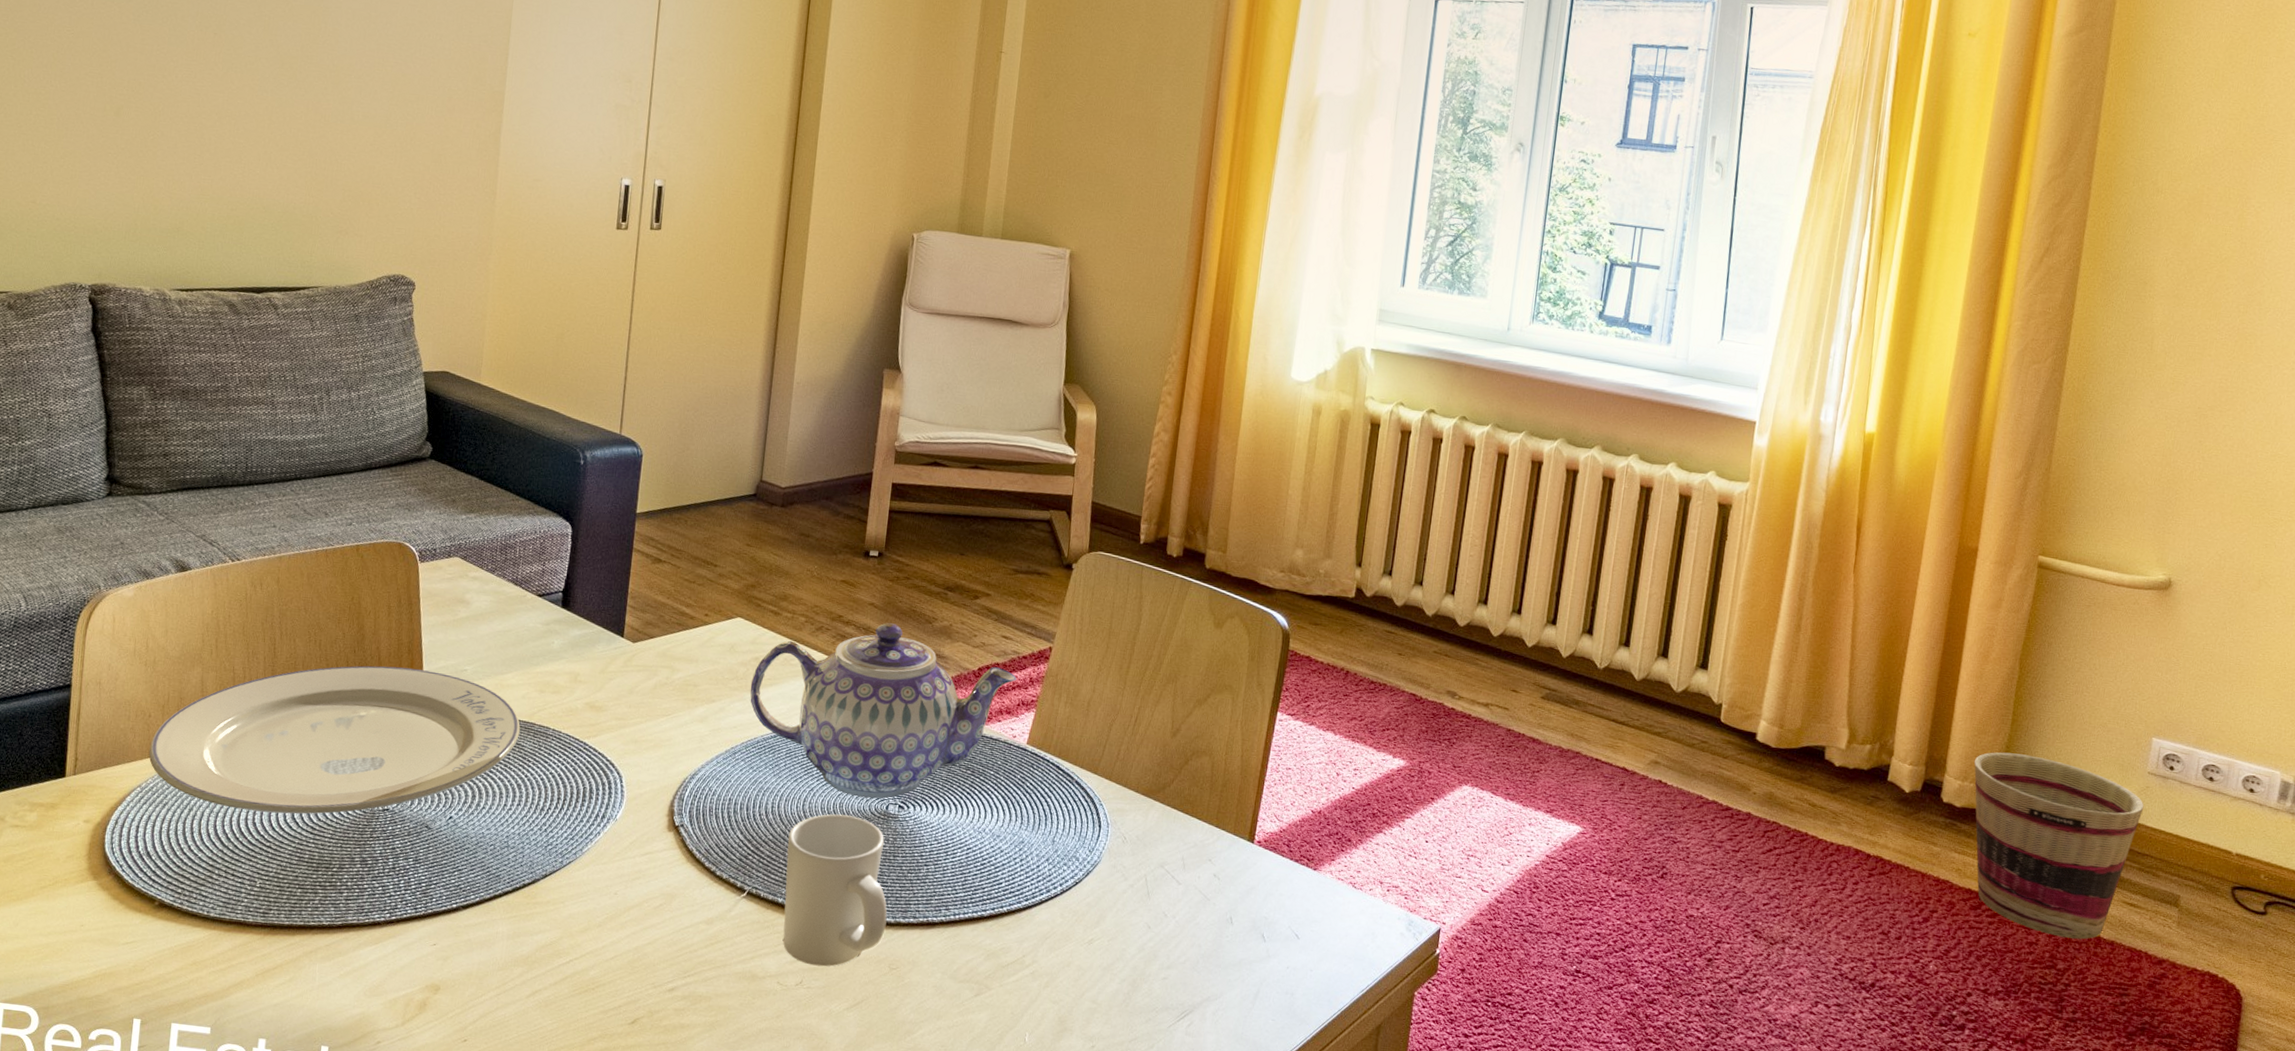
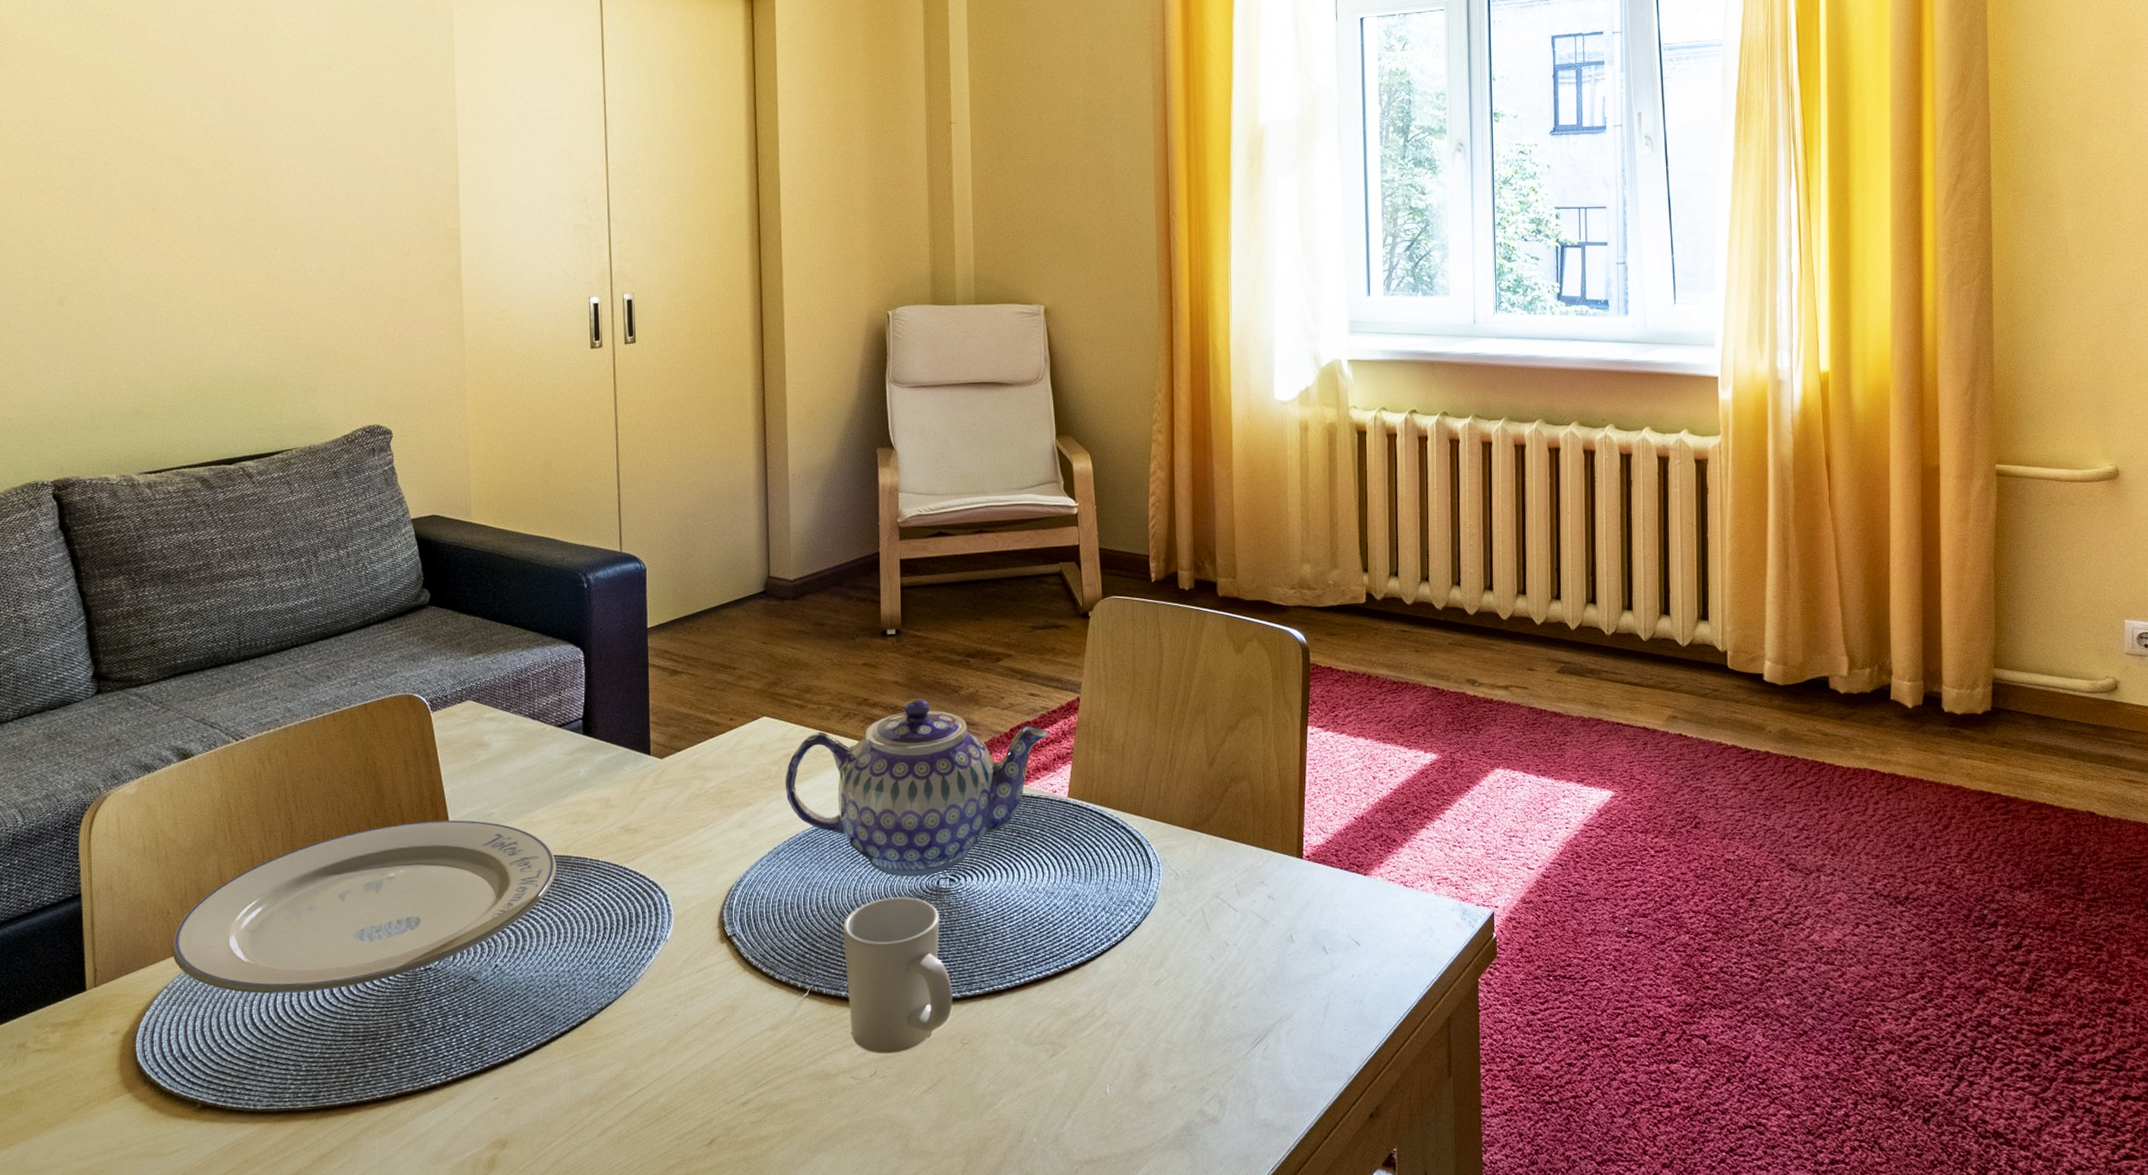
basket: present [1974,752,2144,940] -> none [1967,654,2127,823]

